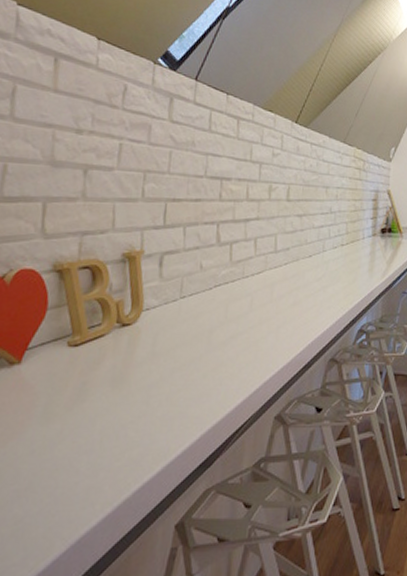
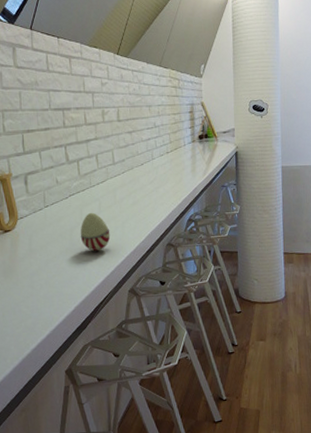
decorative egg: none [221,310,261,360] -> present [80,212,111,251]

